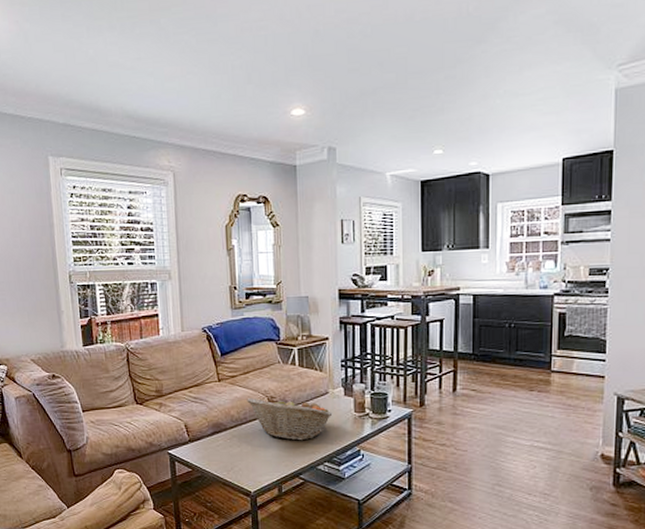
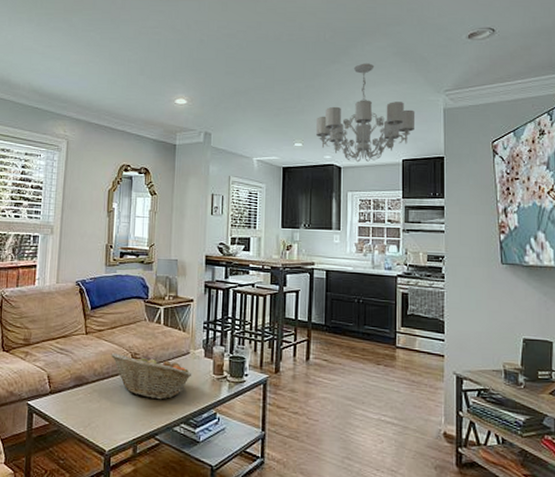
chandelier: none [458,39,580,167] -> present [315,63,416,163]

